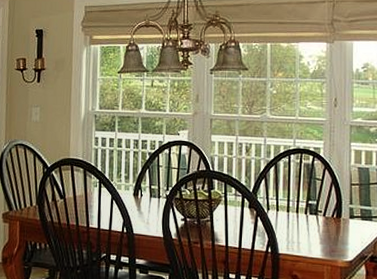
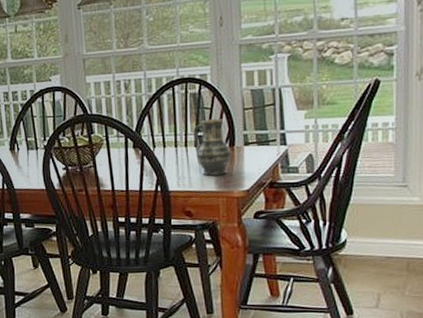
vase: none [305,190,338,244] -> present [193,119,231,176]

